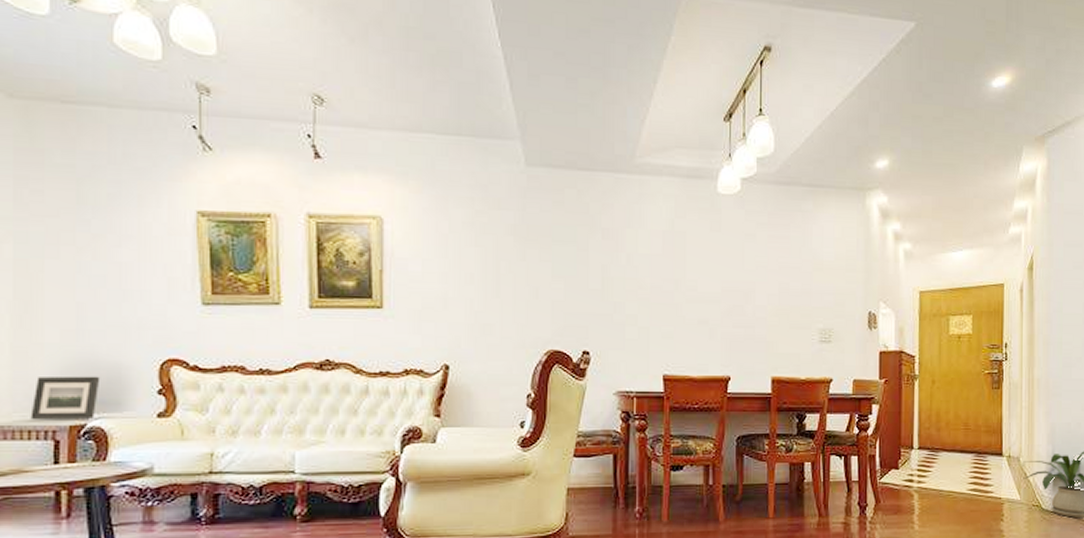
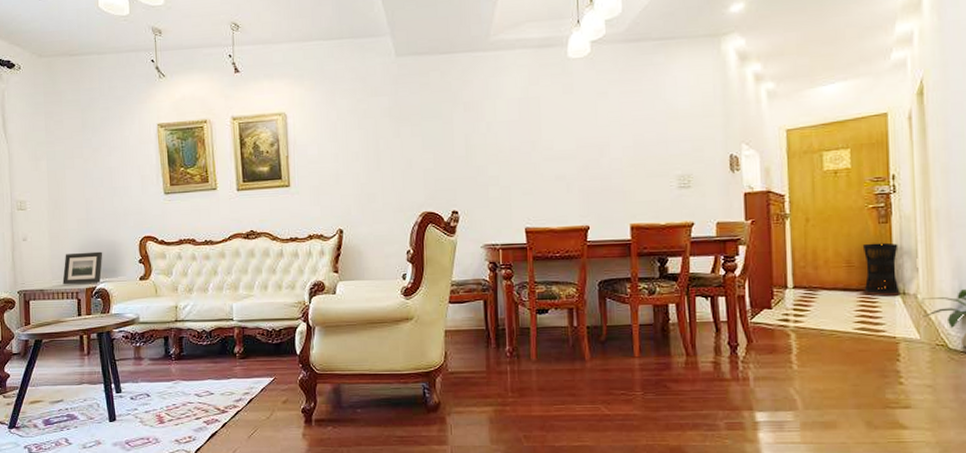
umbrella stand: none [977,407,1007,459] -> present [862,243,900,297]

